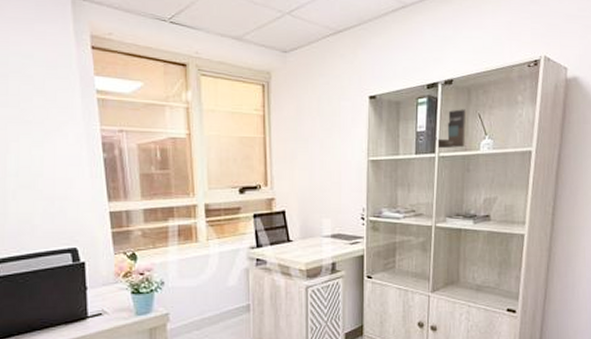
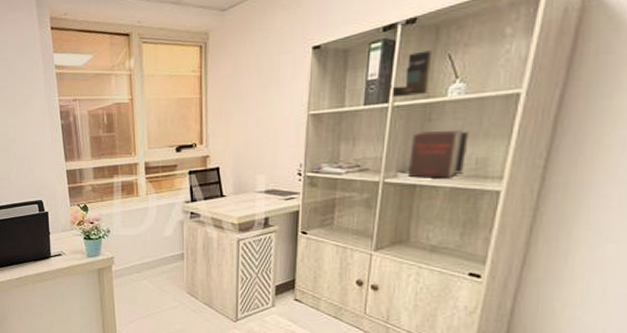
books: none [454,179,498,223] -> present [407,129,469,178]

